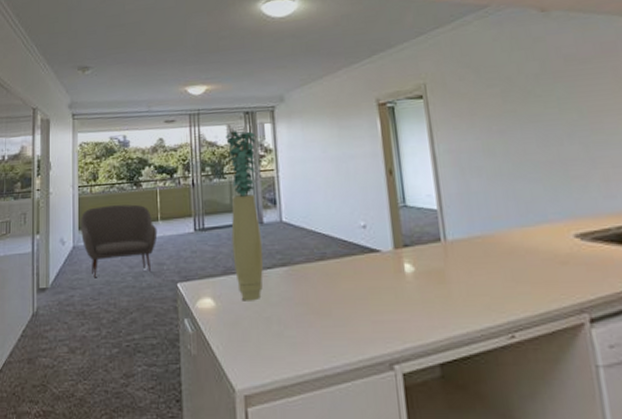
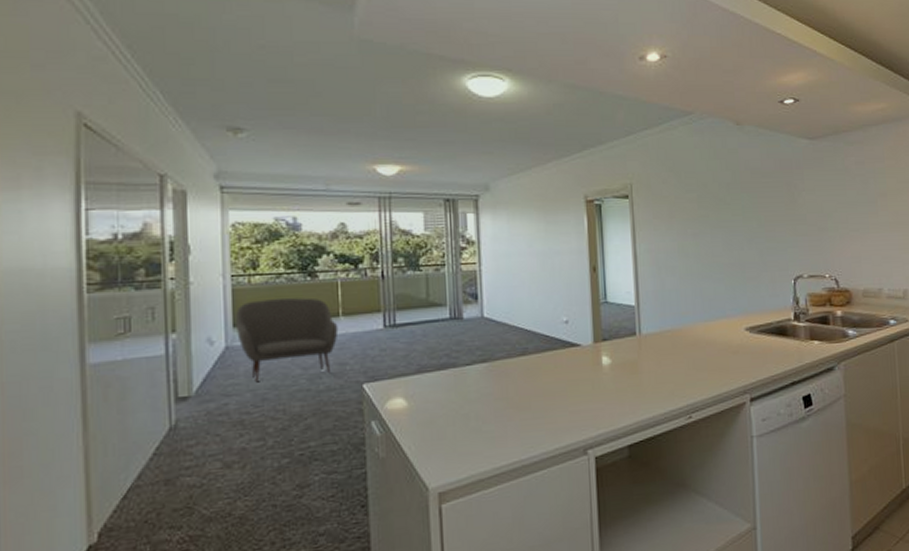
vase: present [226,124,264,301] -> none [422,212,463,400]

